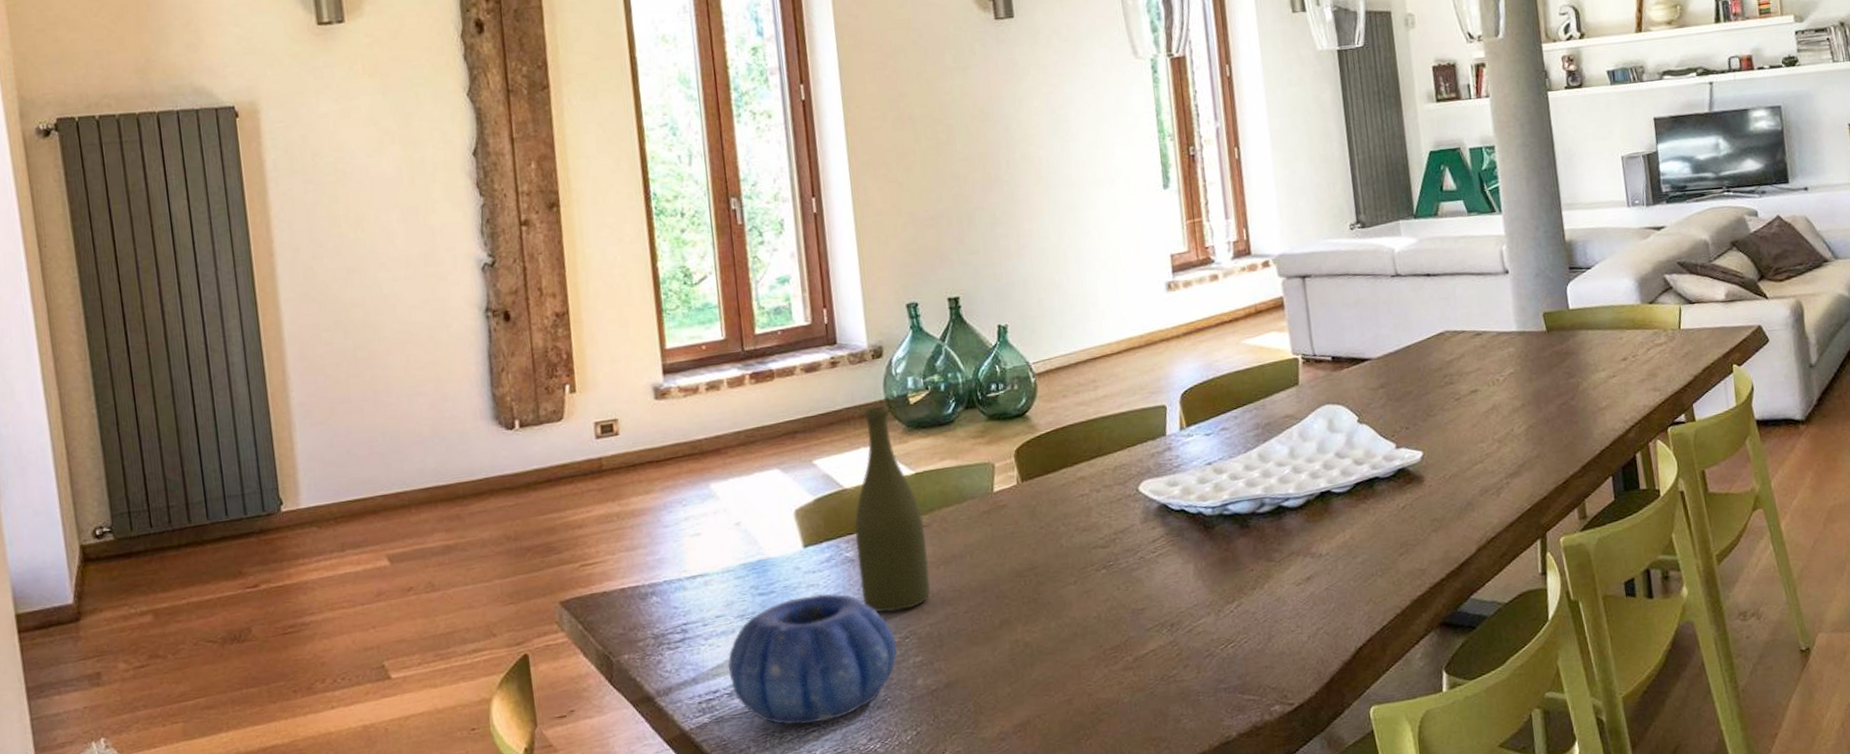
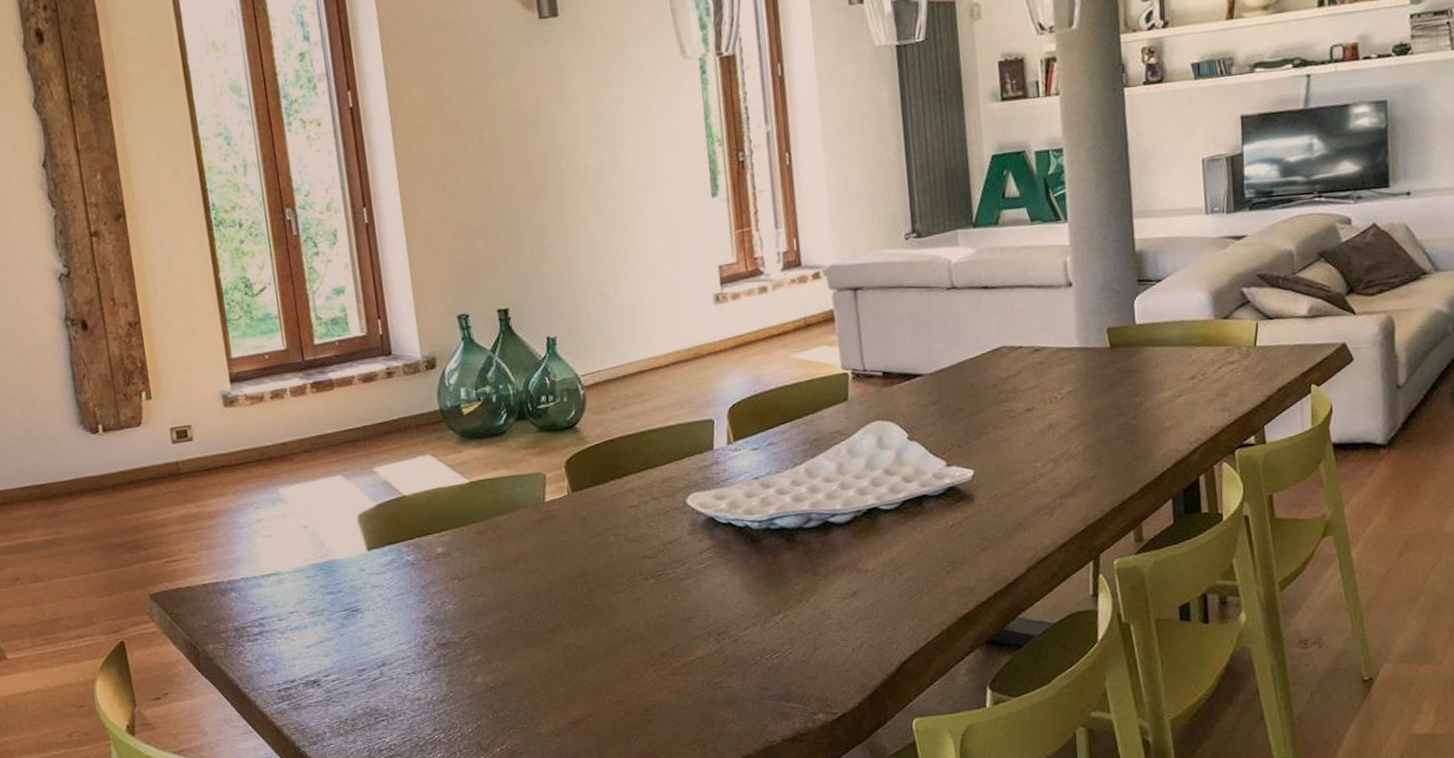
decorative bowl: present [728,593,897,725] -> none [302,594,457,714]
bottle: present [854,405,931,613] -> none [414,416,487,614]

